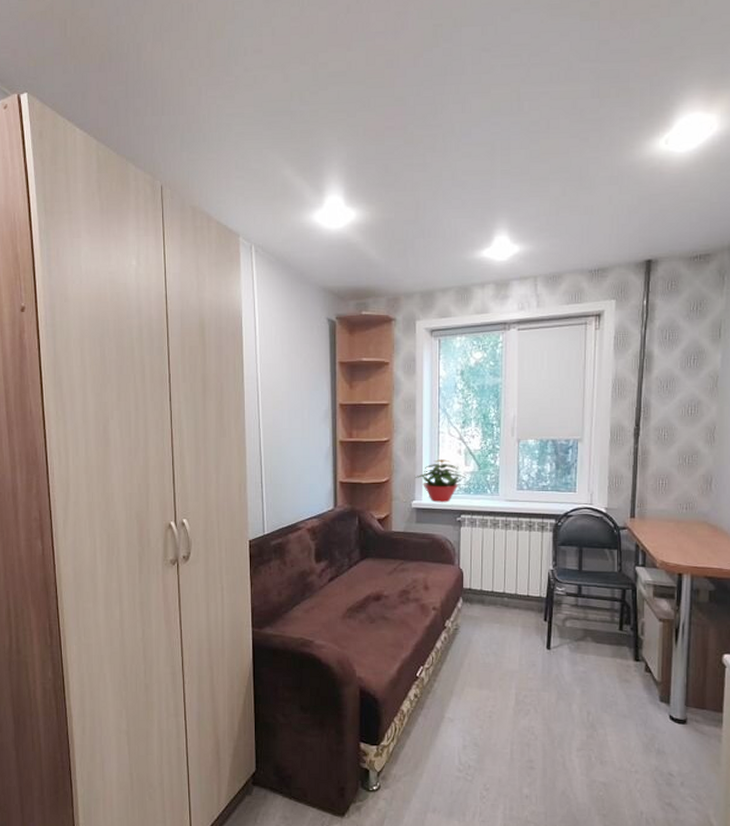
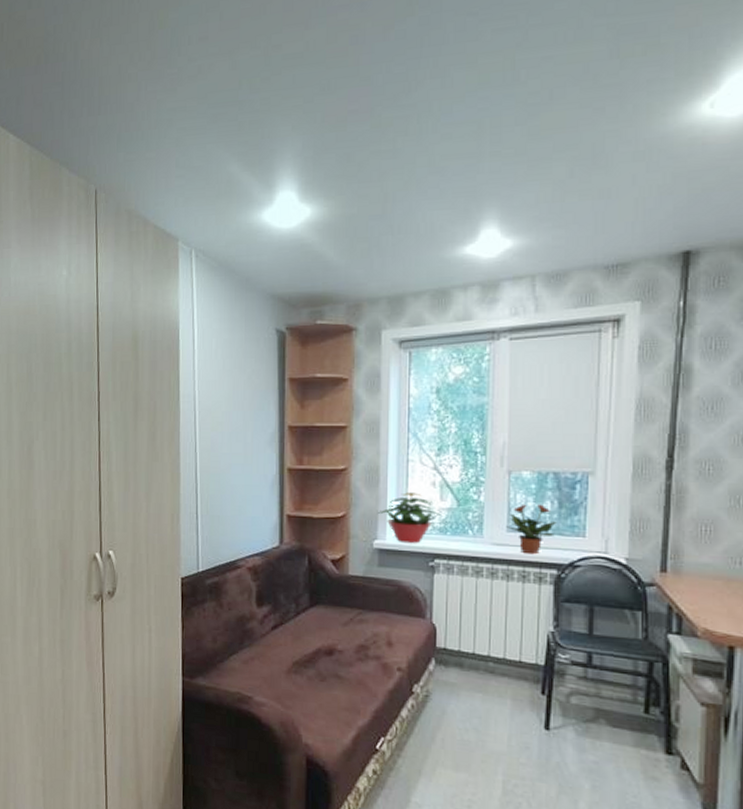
potted plant: none [517,466,554,508] -> present [506,504,557,555]

